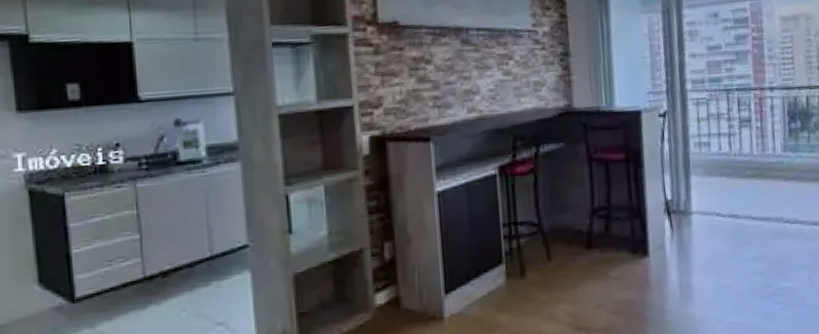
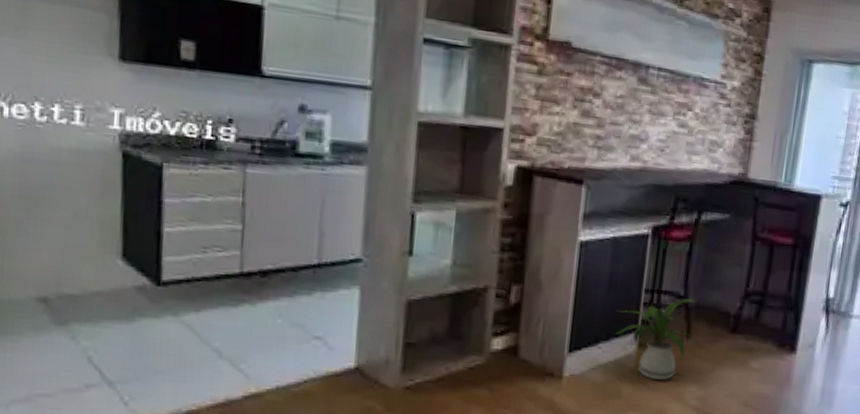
house plant: none [481,224,563,306] -> present [614,298,701,381]

